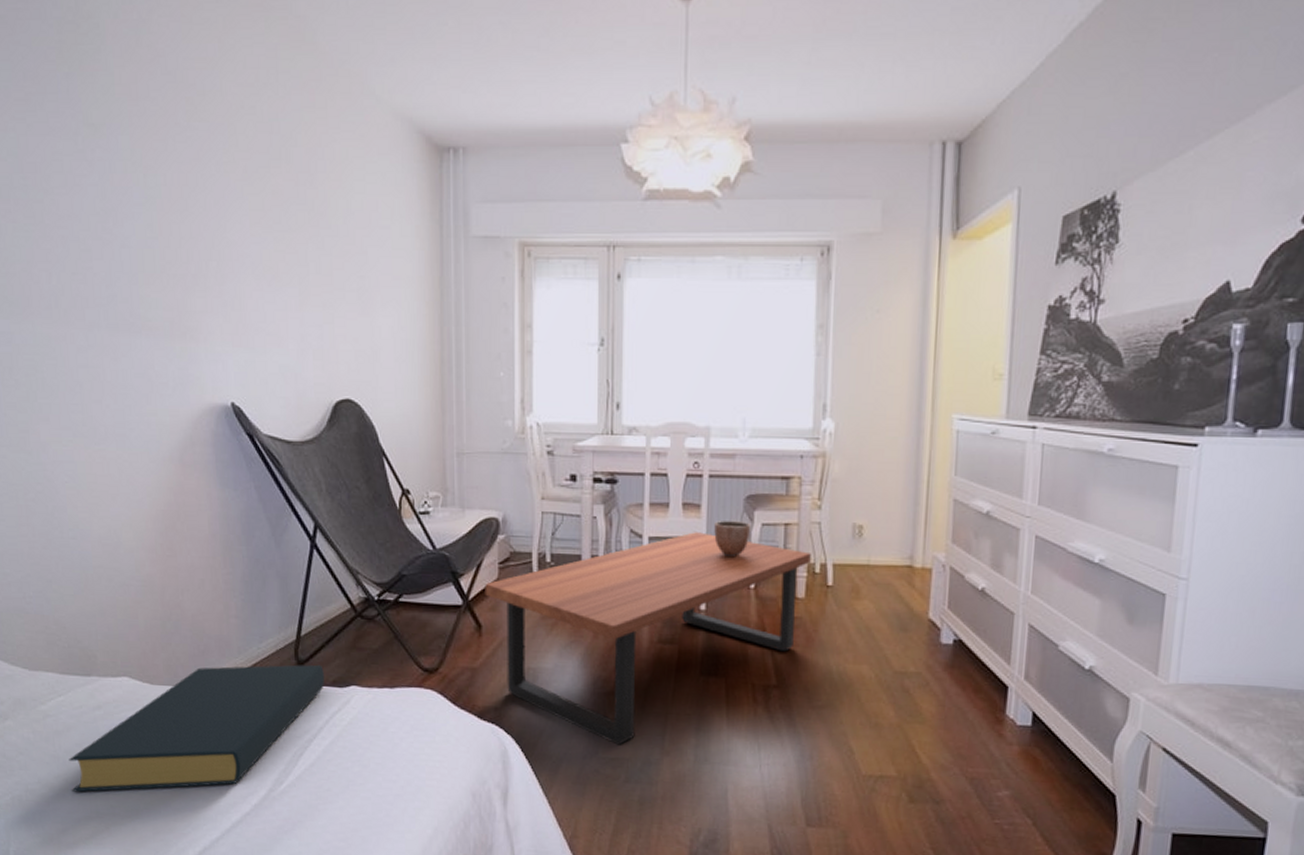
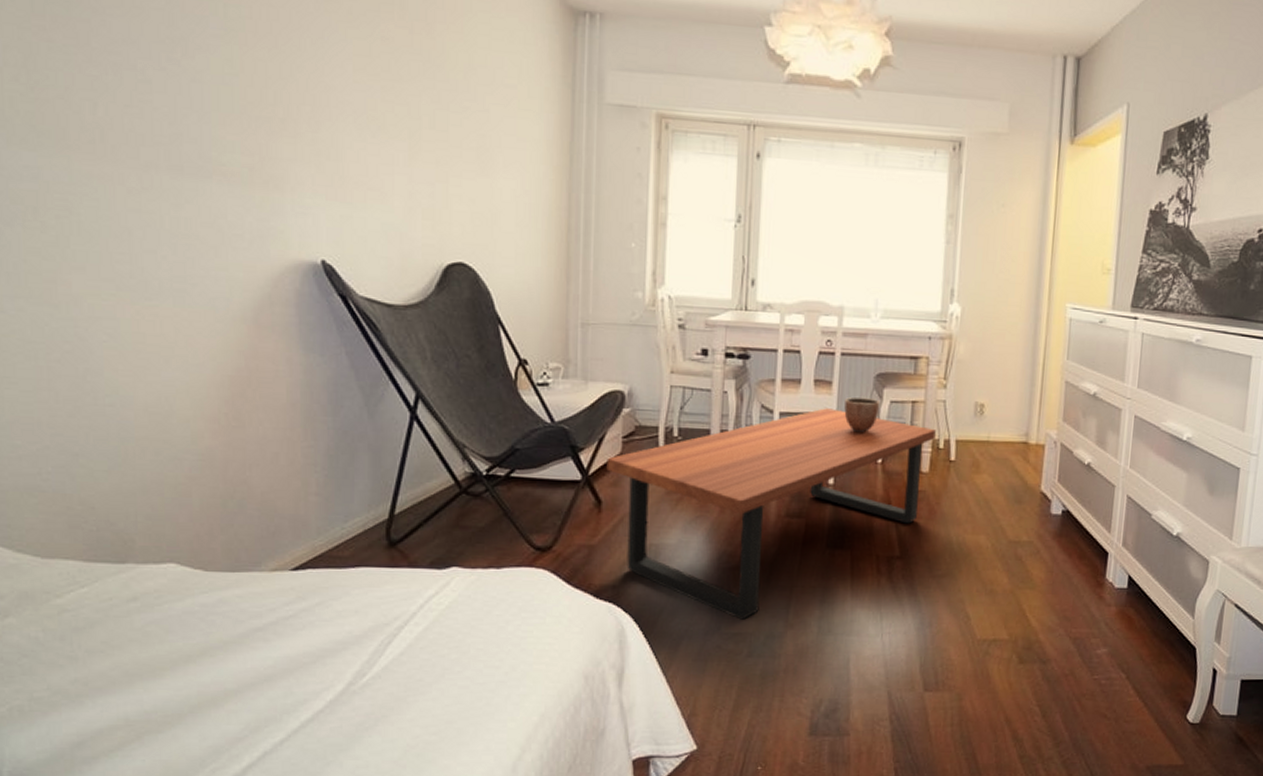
hardback book: present [69,664,325,792] -> none [91,545,422,698]

